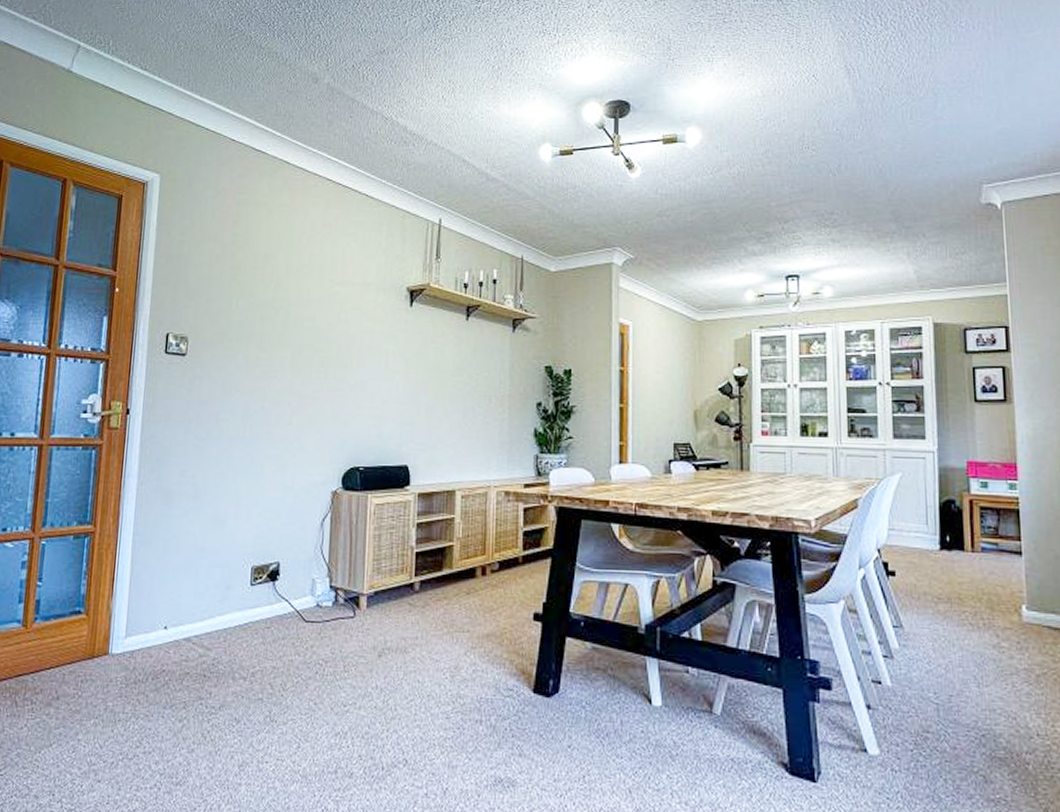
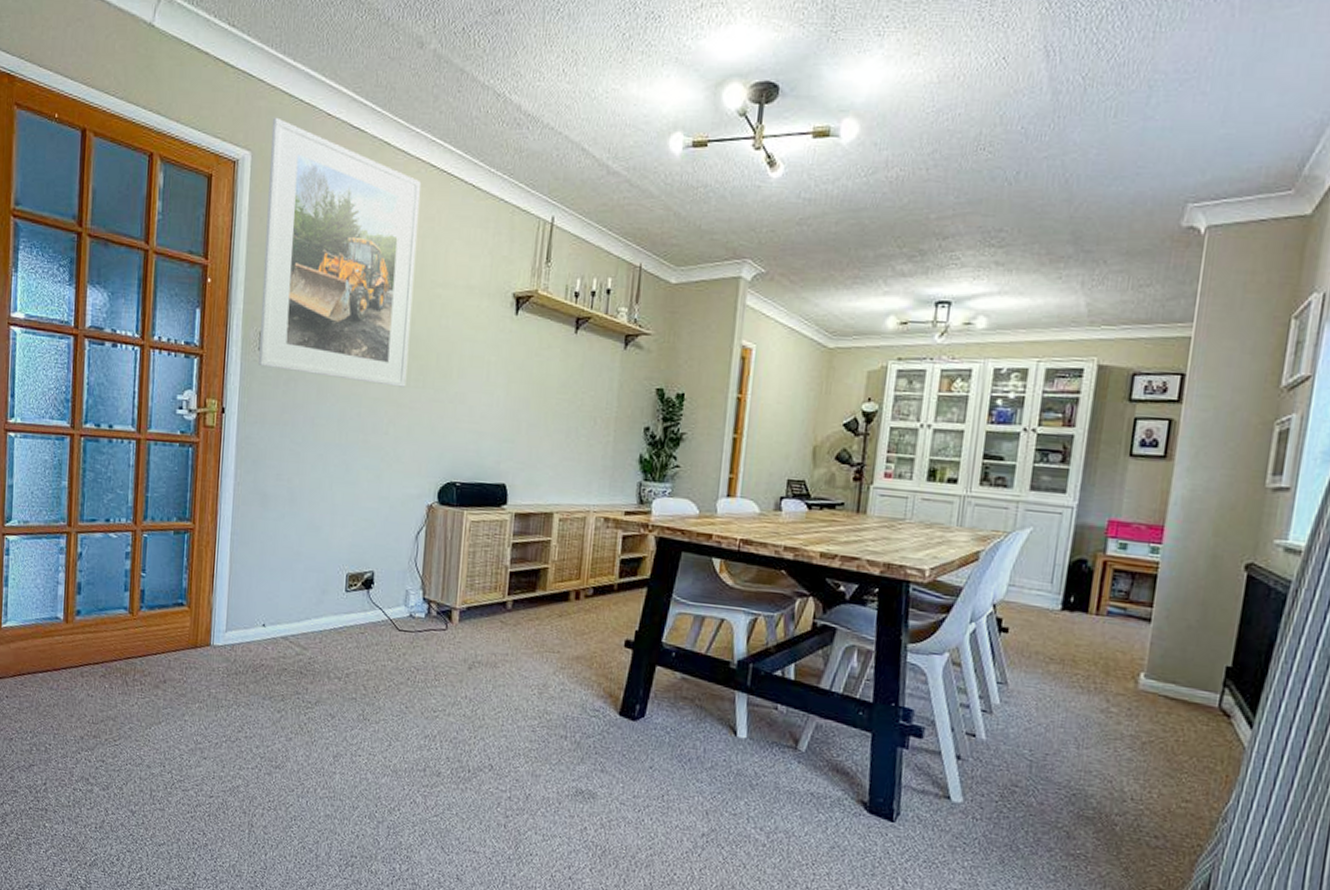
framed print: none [164,144,319,379] -> present [258,117,422,388]

